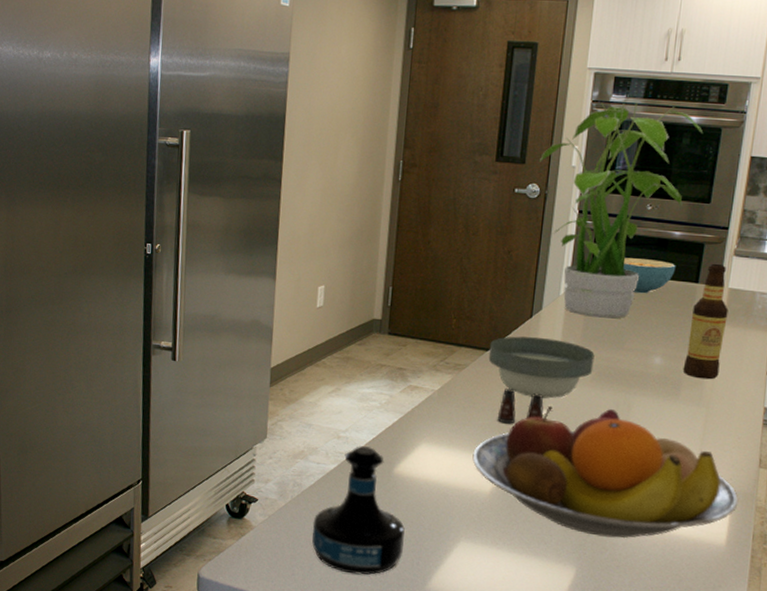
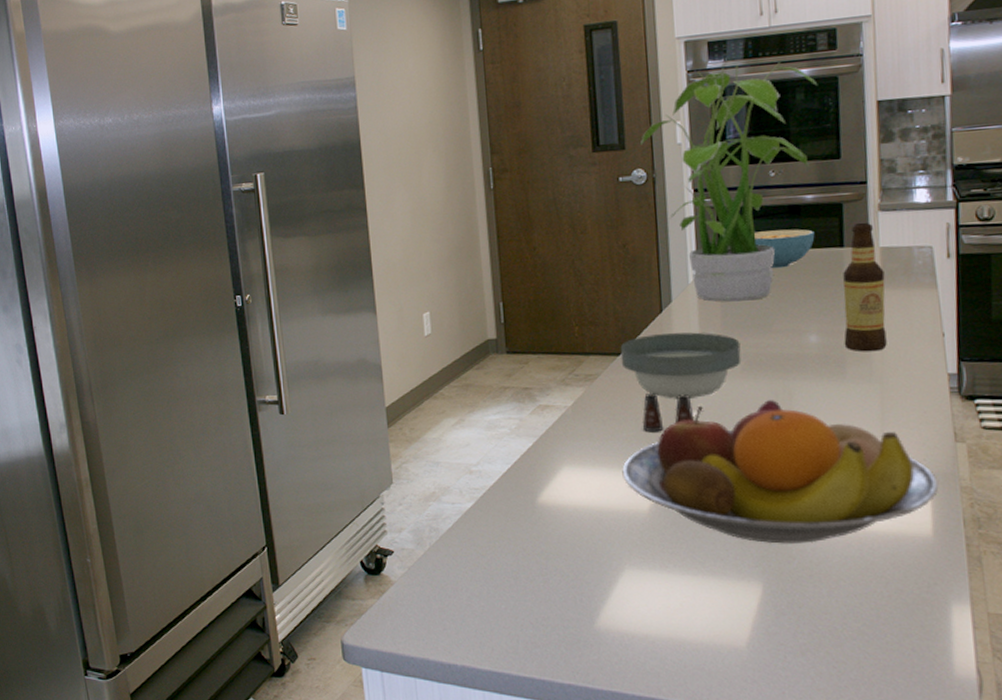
tequila bottle: present [312,446,405,575] -> none [457,478,562,621]

